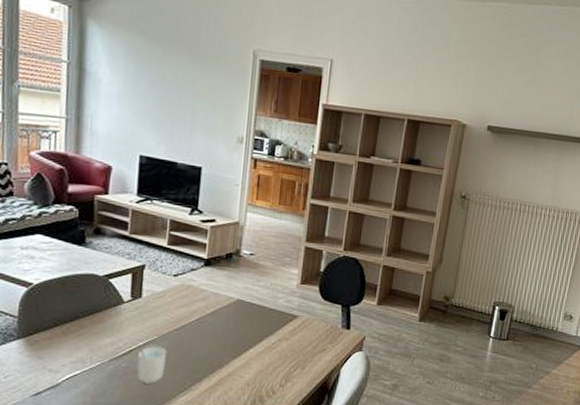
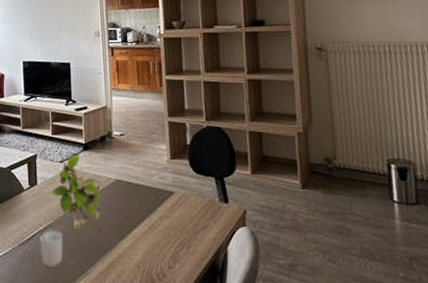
plant: none [157,265,221,350] -> present [50,152,103,232]

